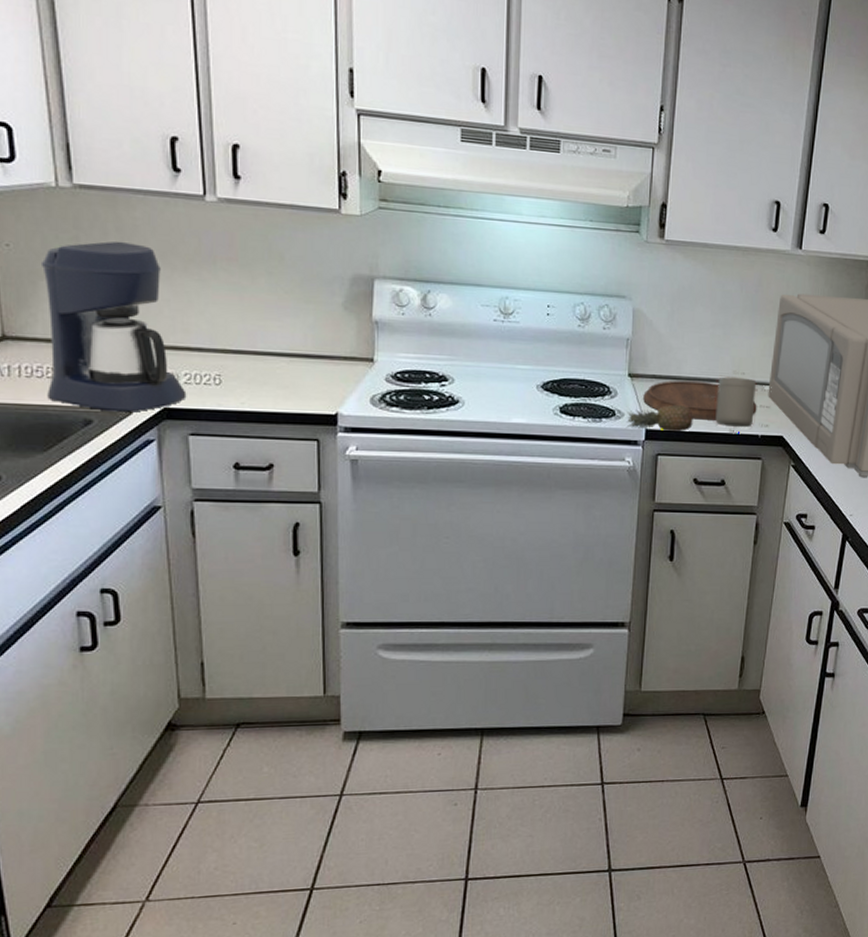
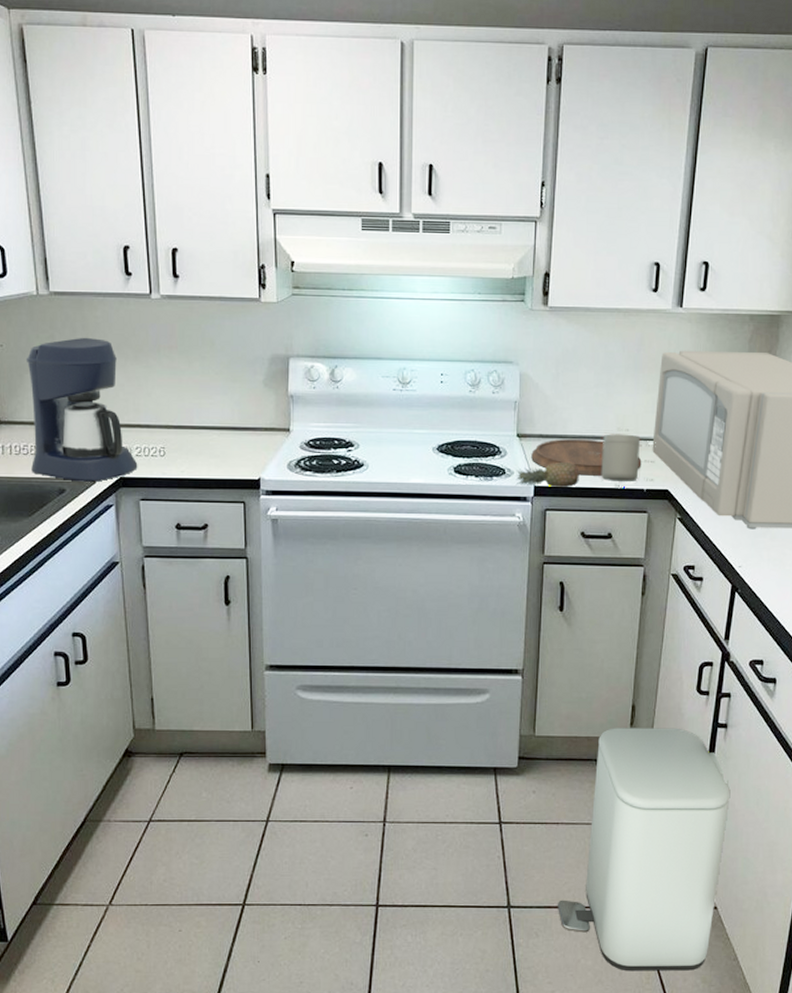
pedal bin: none [661,678,836,927] -> present [558,728,731,971]

